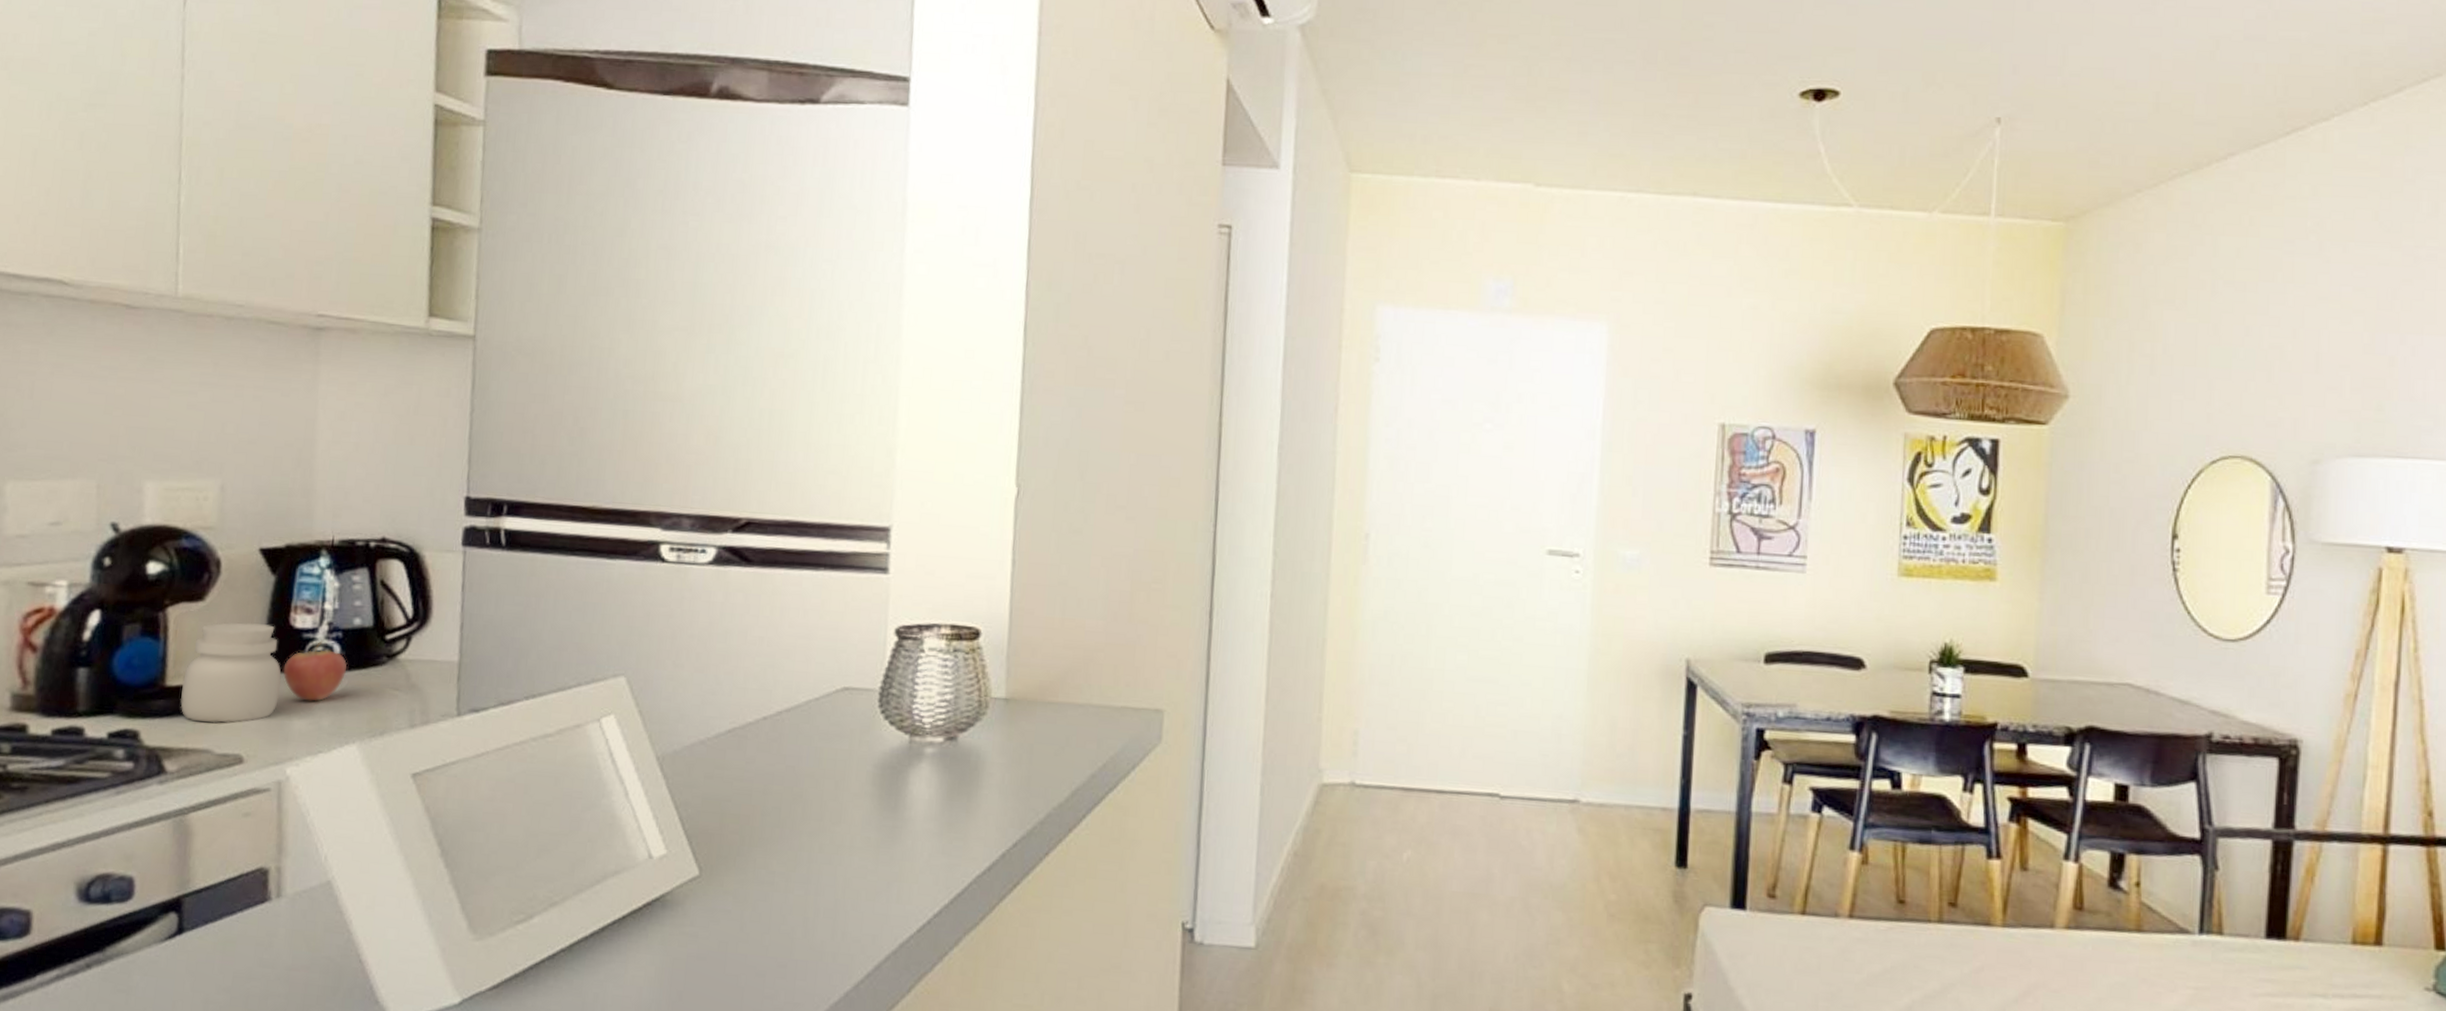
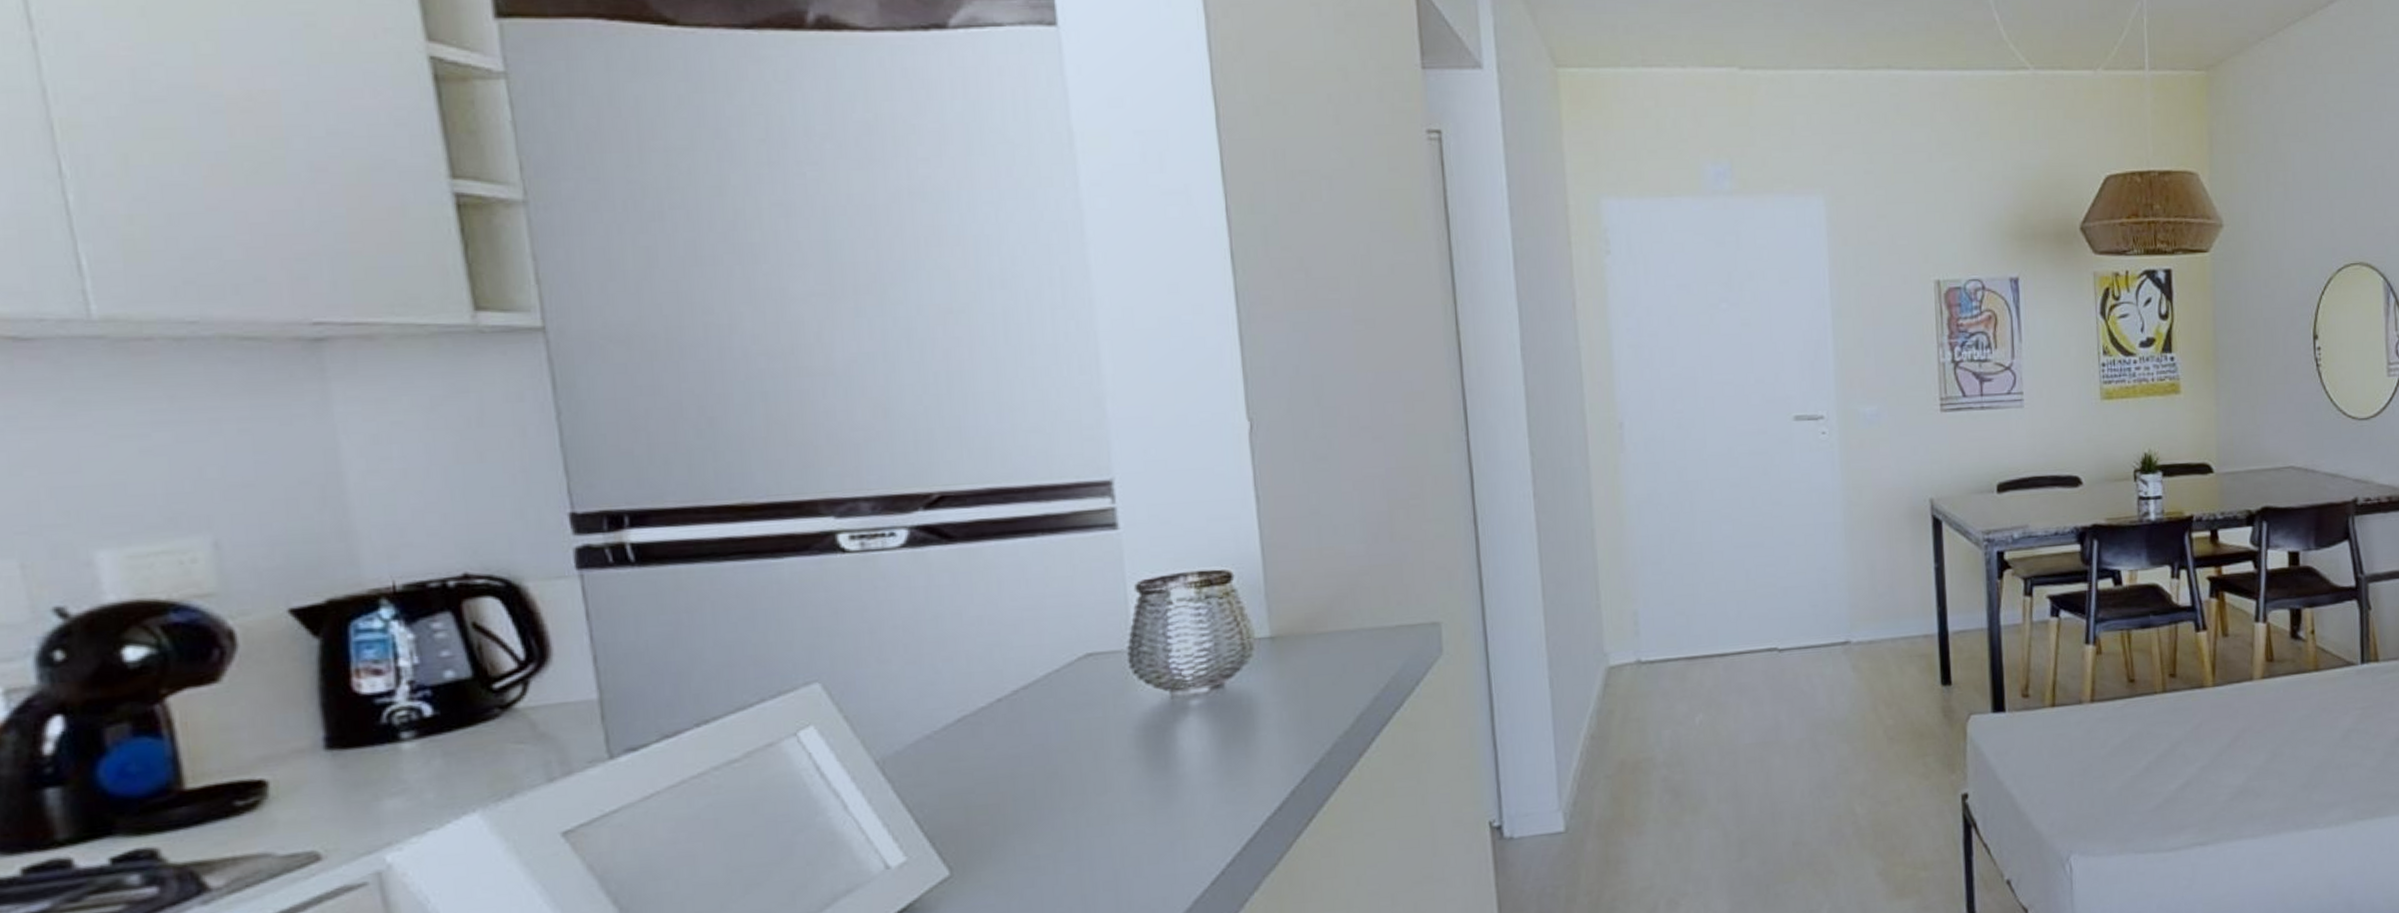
jar: present [180,622,282,724] -> none [209,696,358,824]
fruit: present [283,639,347,702] -> none [355,702,446,776]

